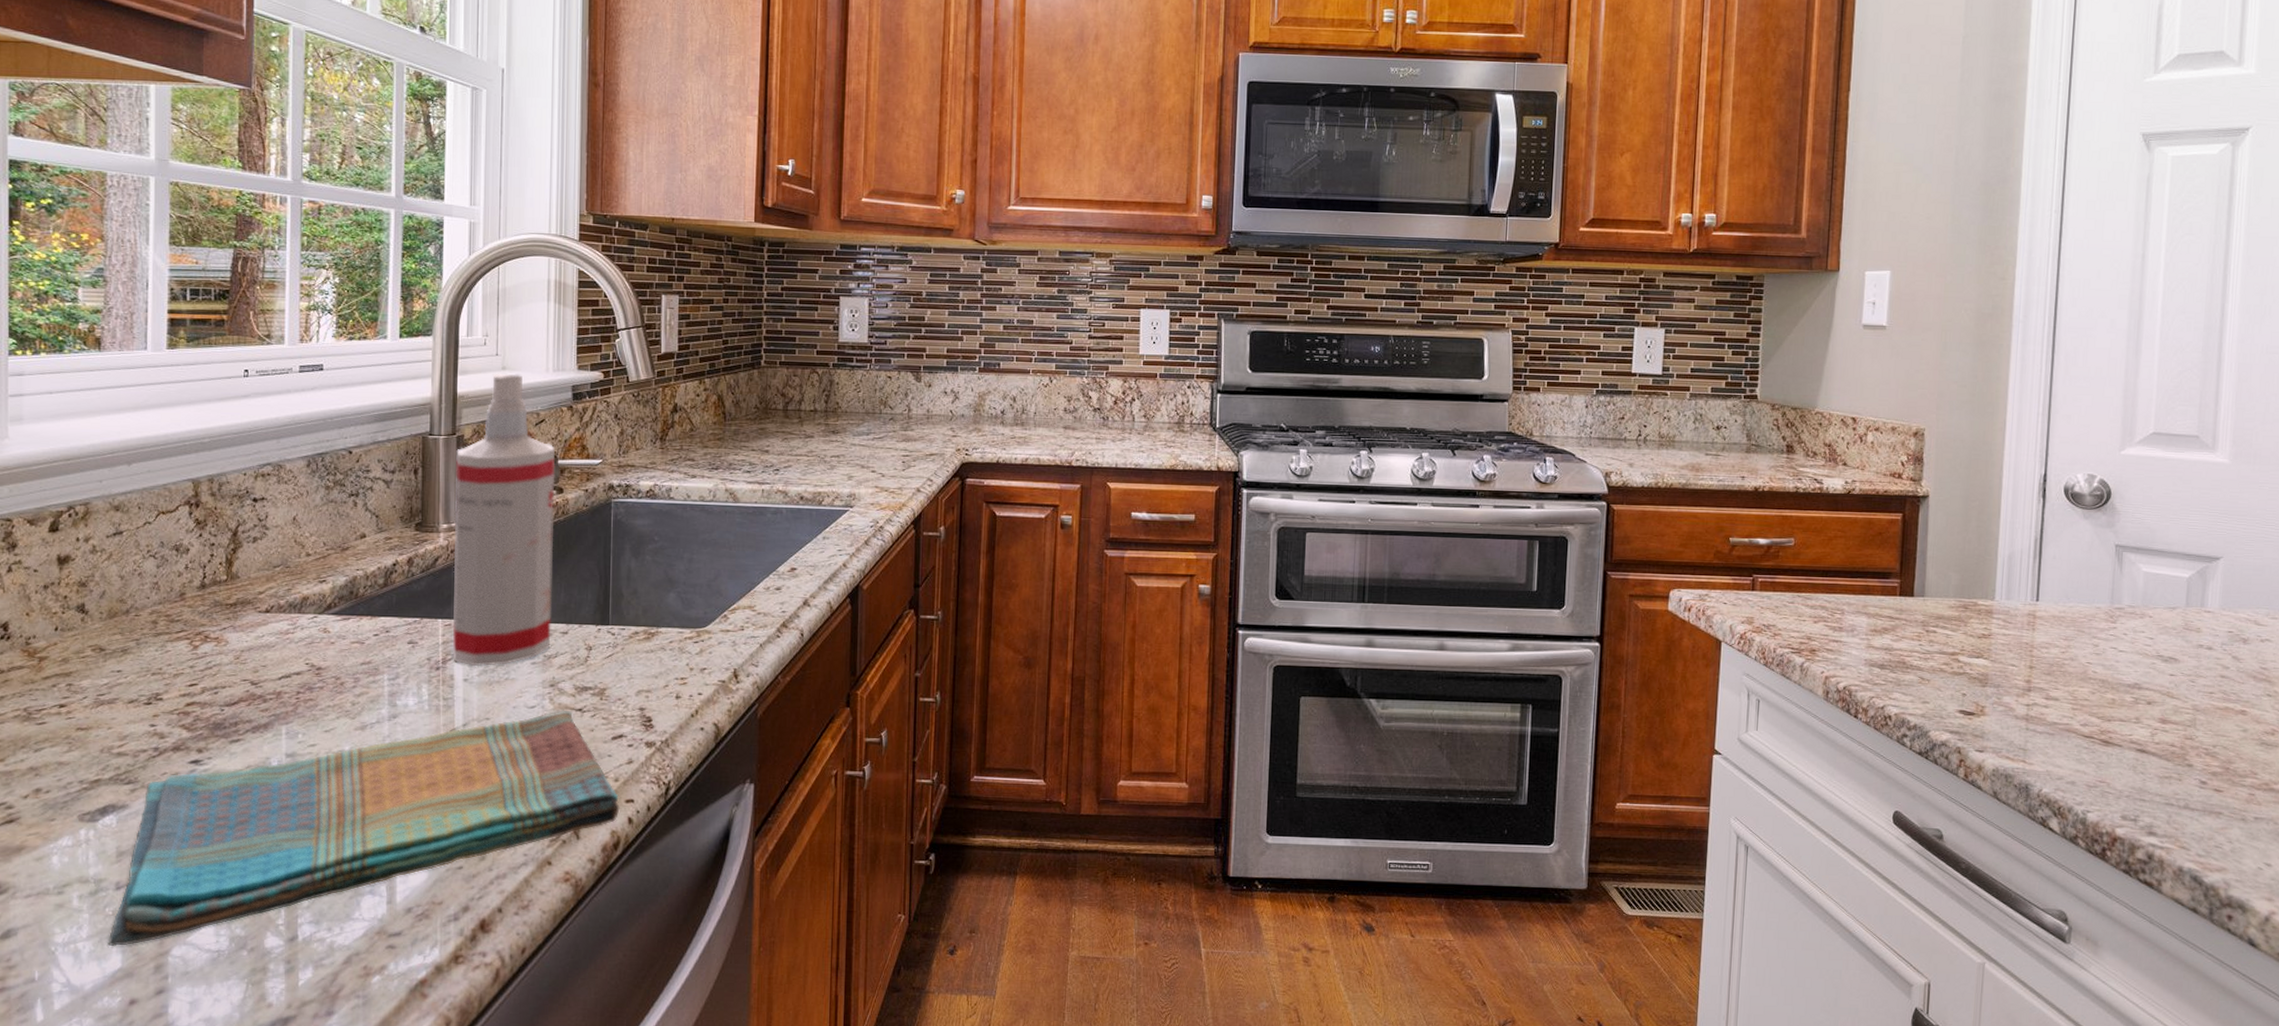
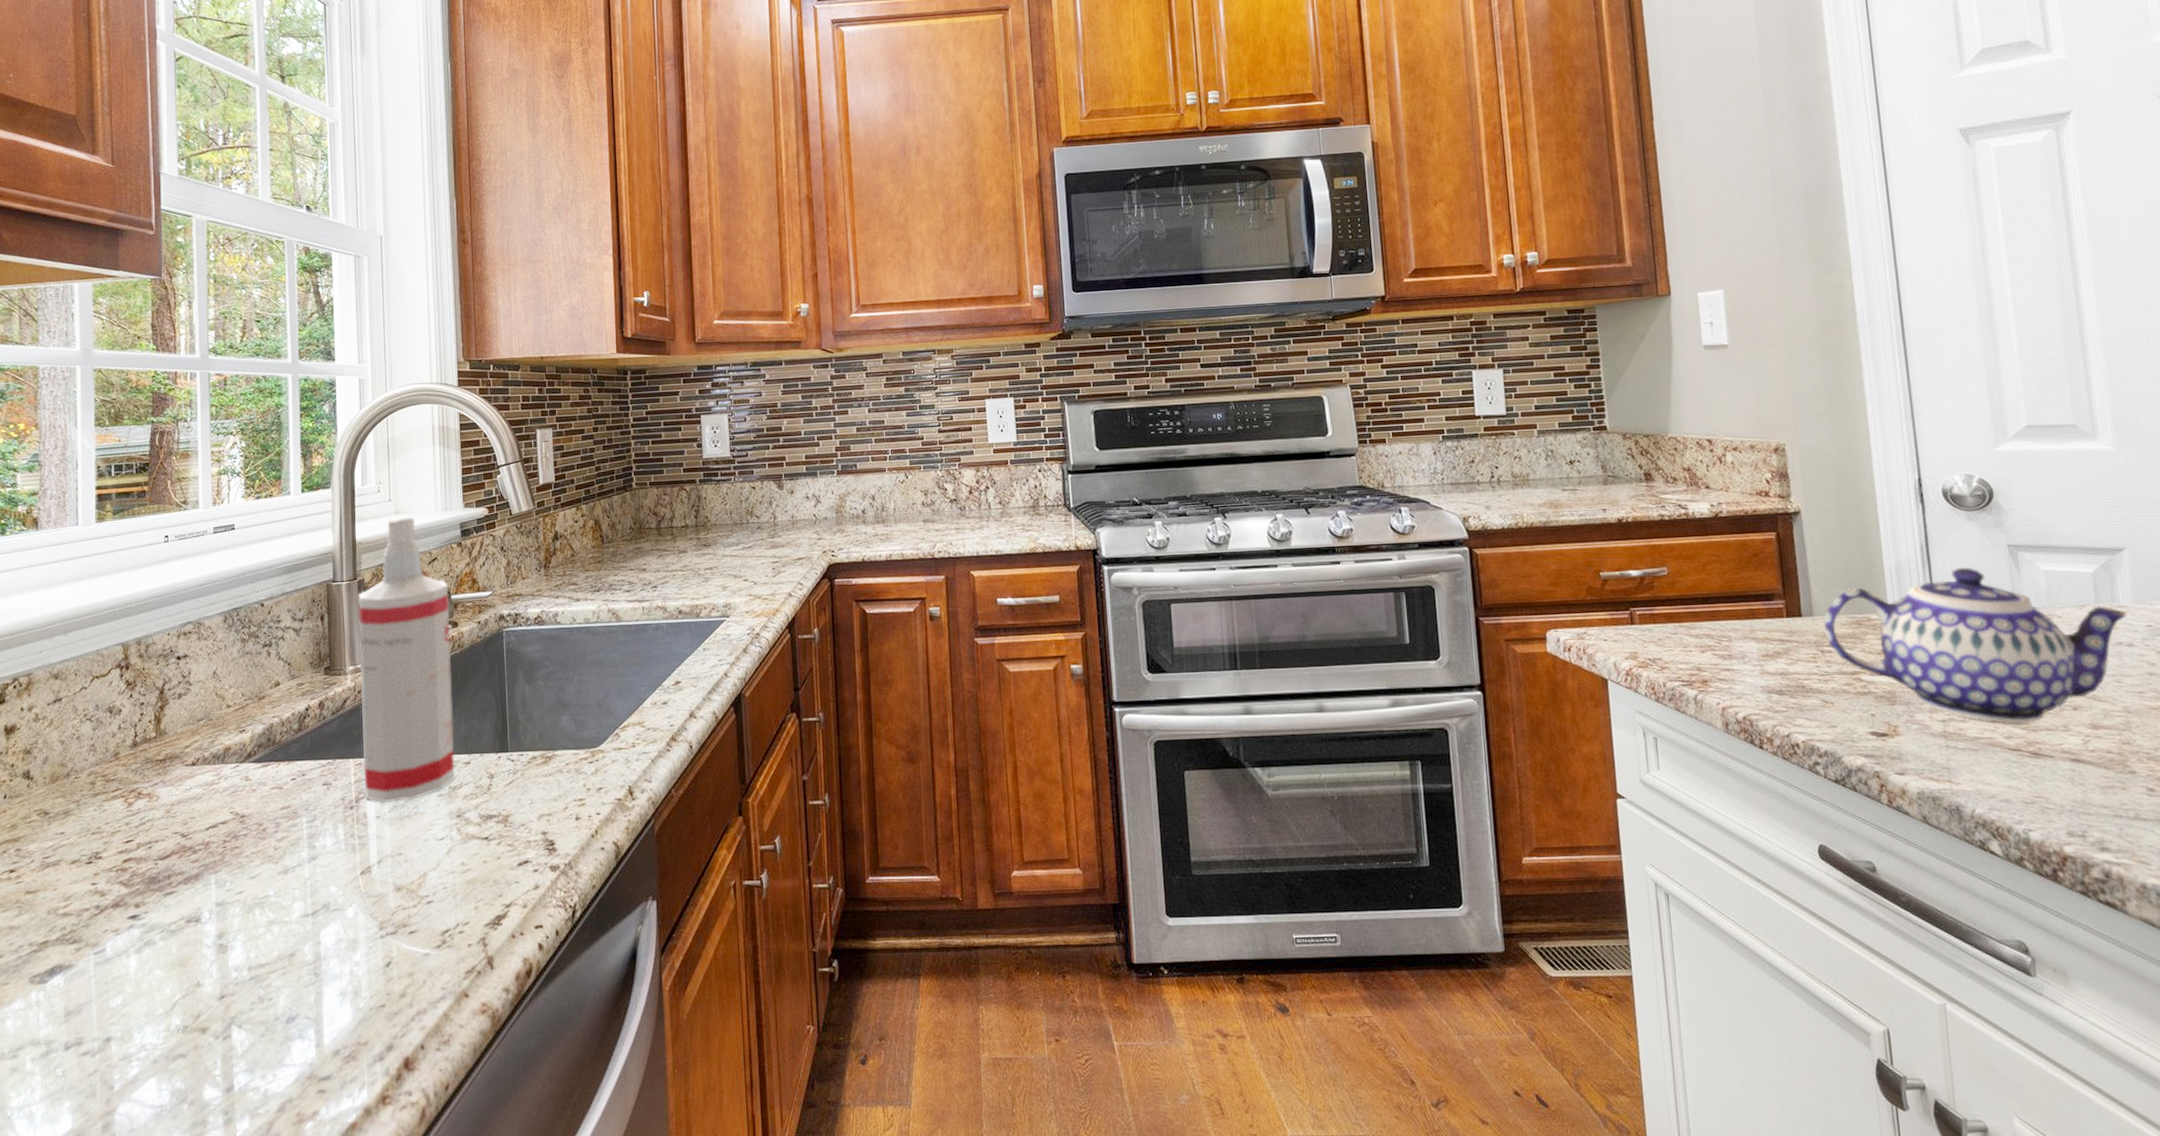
dish towel: present [108,710,620,947] -> none [59,839,530,1108]
teapot: none [1932,562,2213,712] -> present [1823,567,2128,724]

